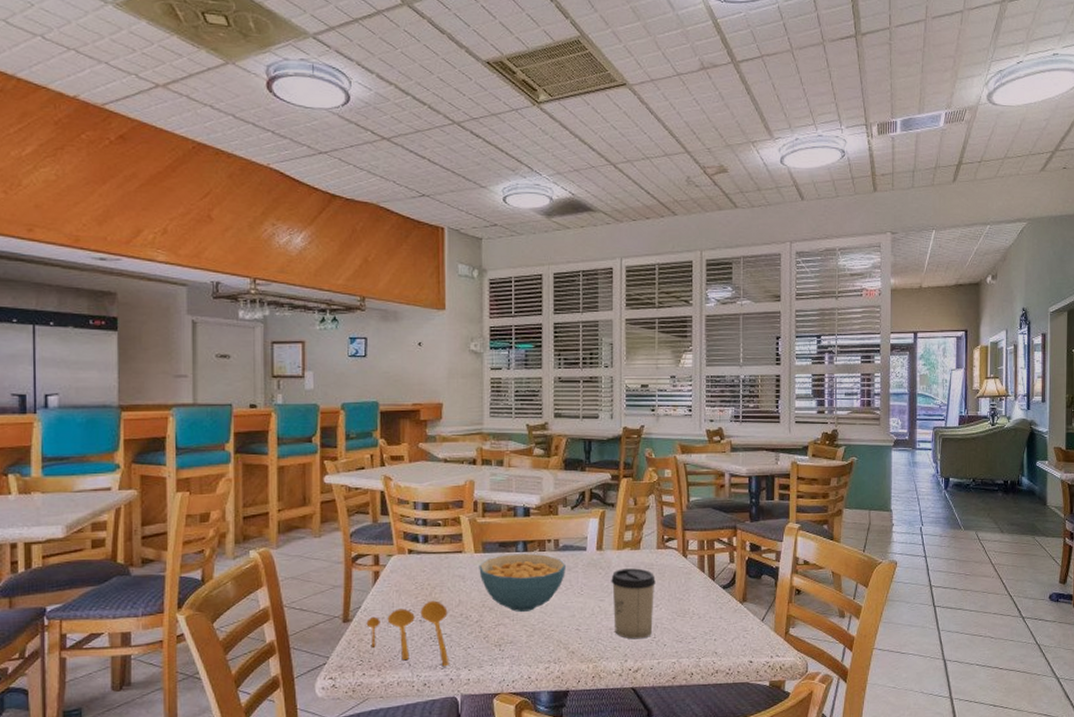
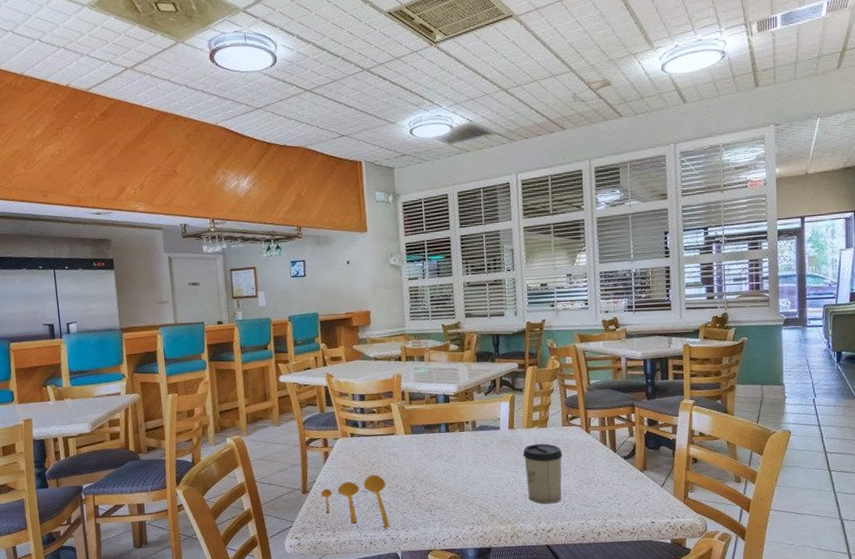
cereal bowl: present [479,553,565,612] -> none [409,433,483,483]

